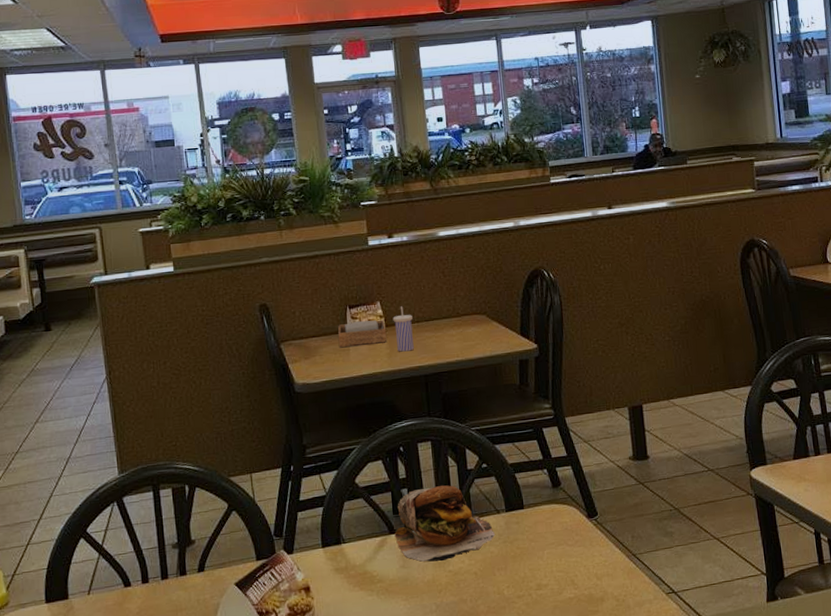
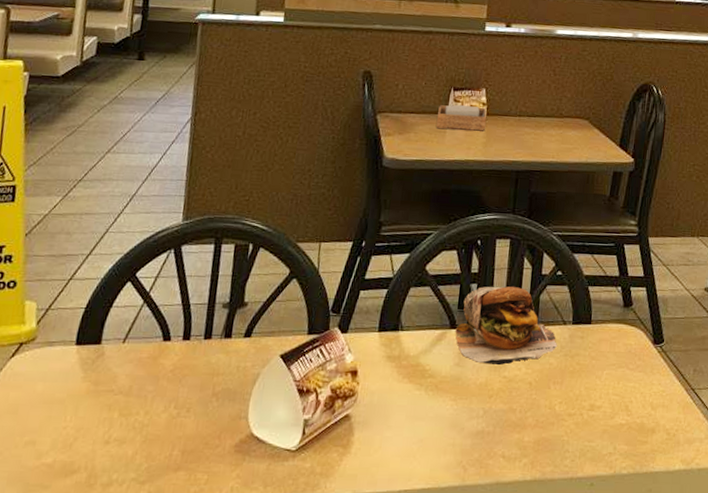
beverage cup: present [393,306,414,352] -> none [494,97,515,144]

